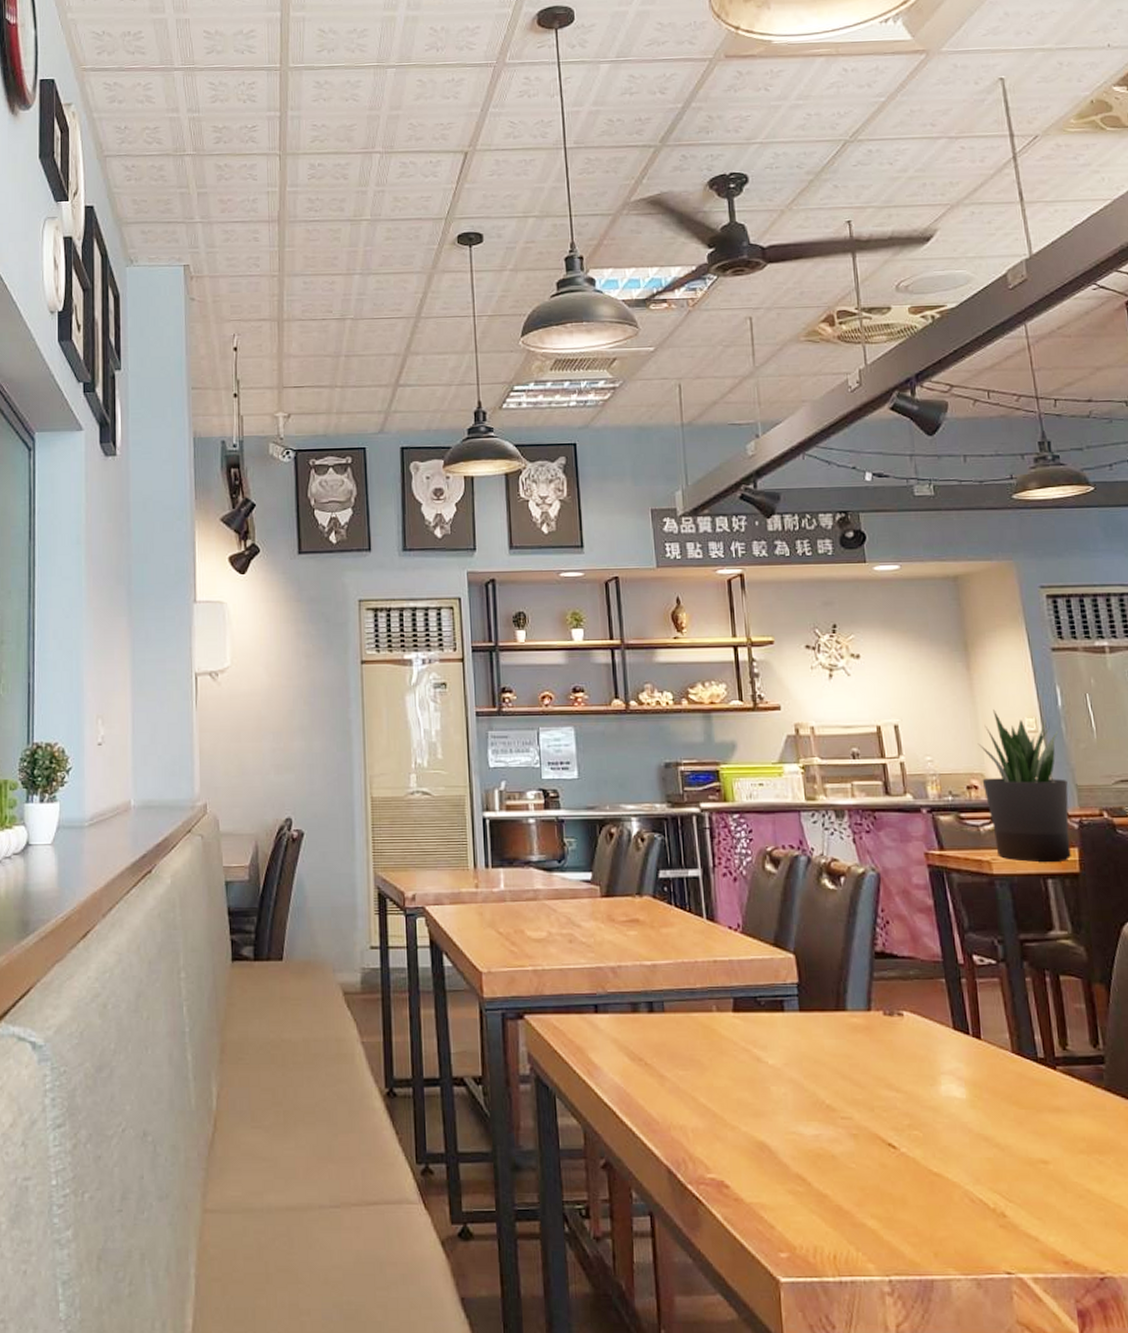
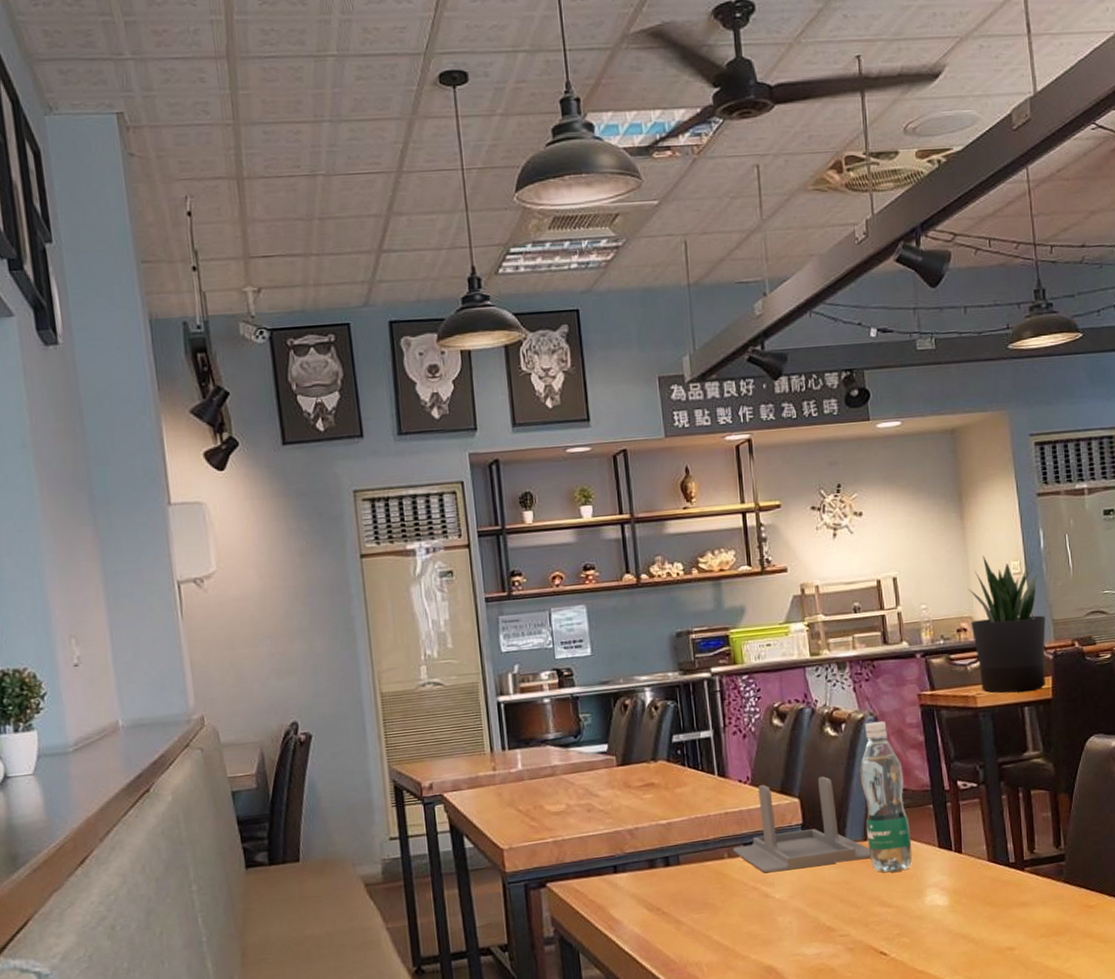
napkin holder: none [721,933,876,1034] -> present [732,776,871,873]
bottle: none [861,878,924,1051] -> present [860,720,913,873]

